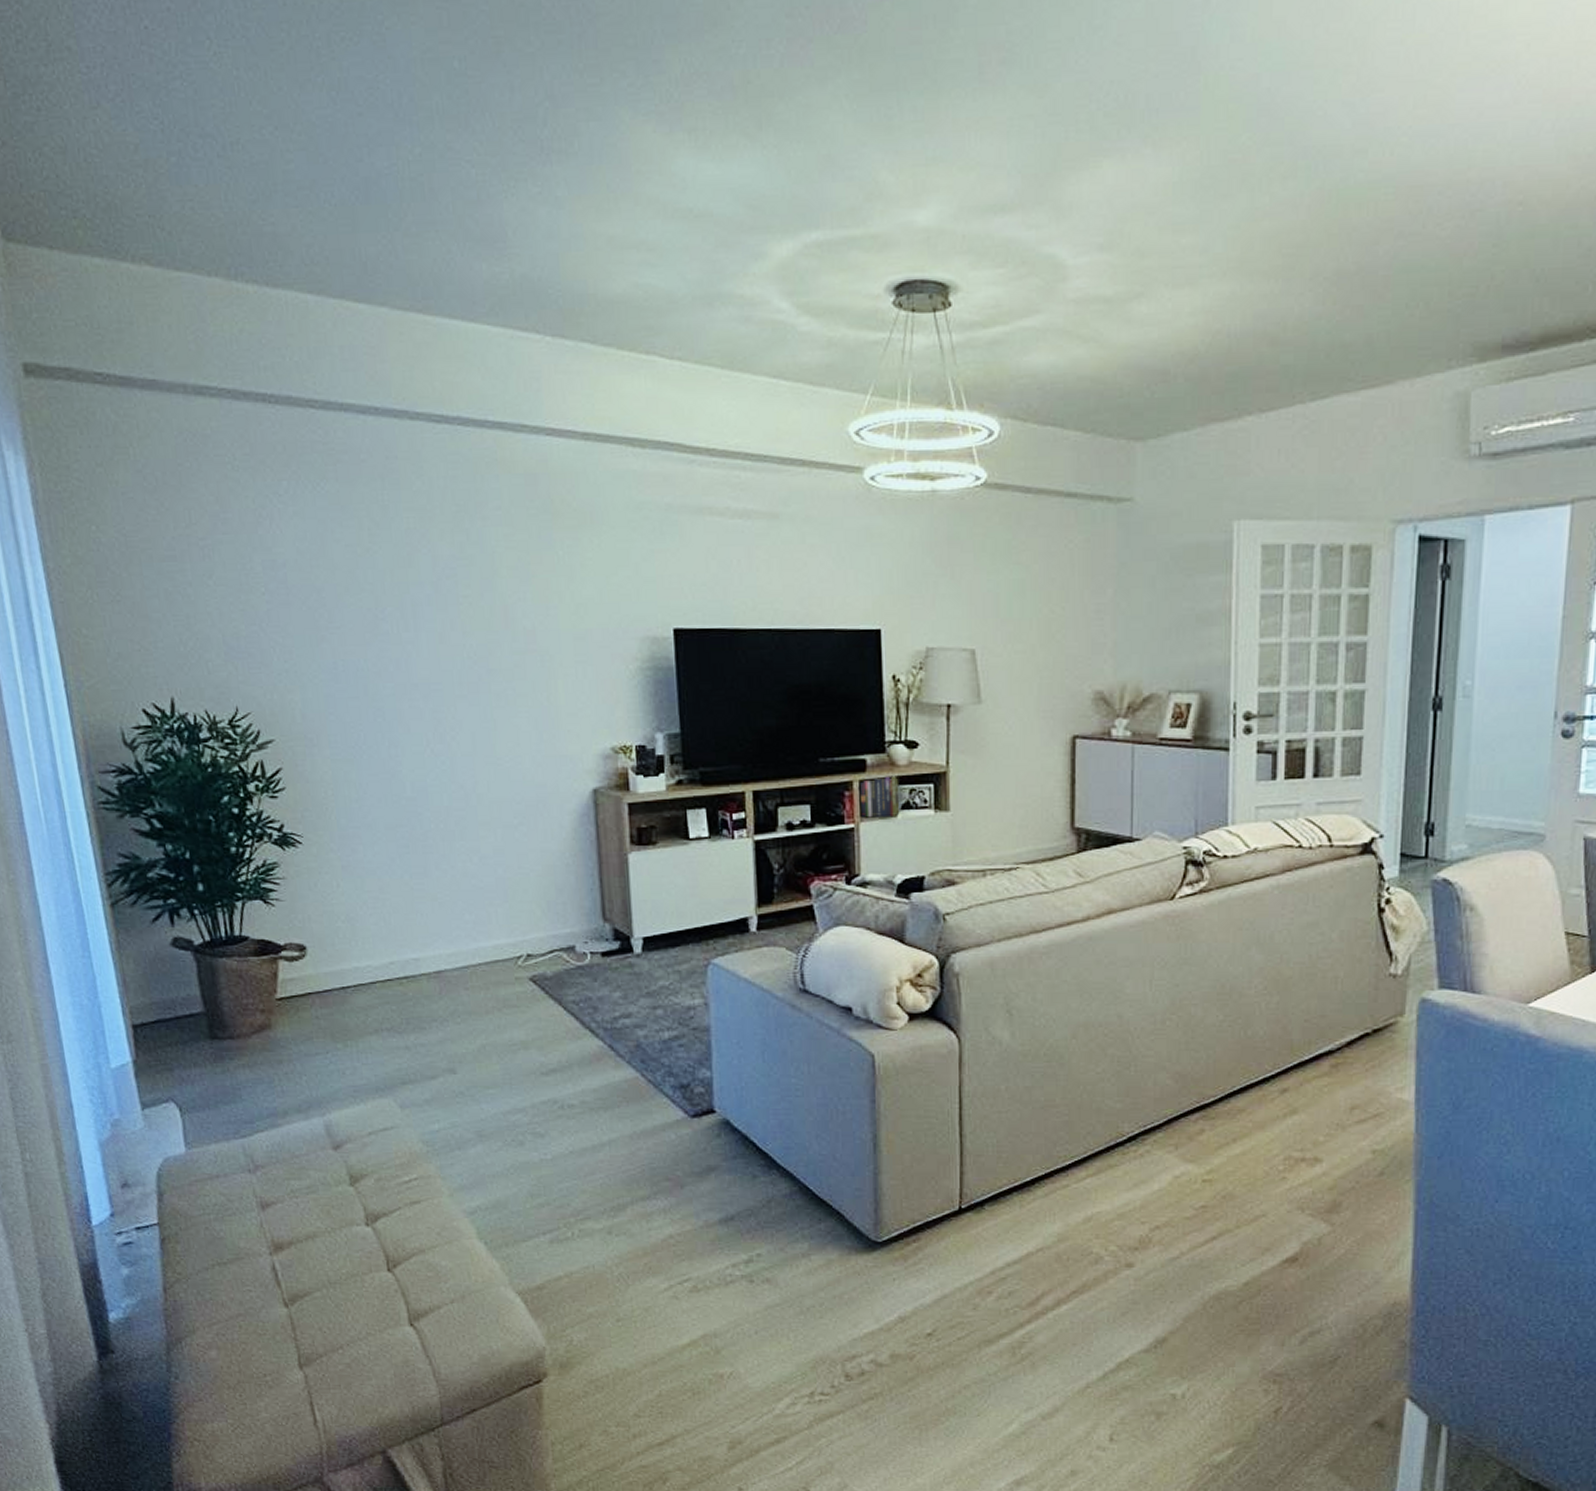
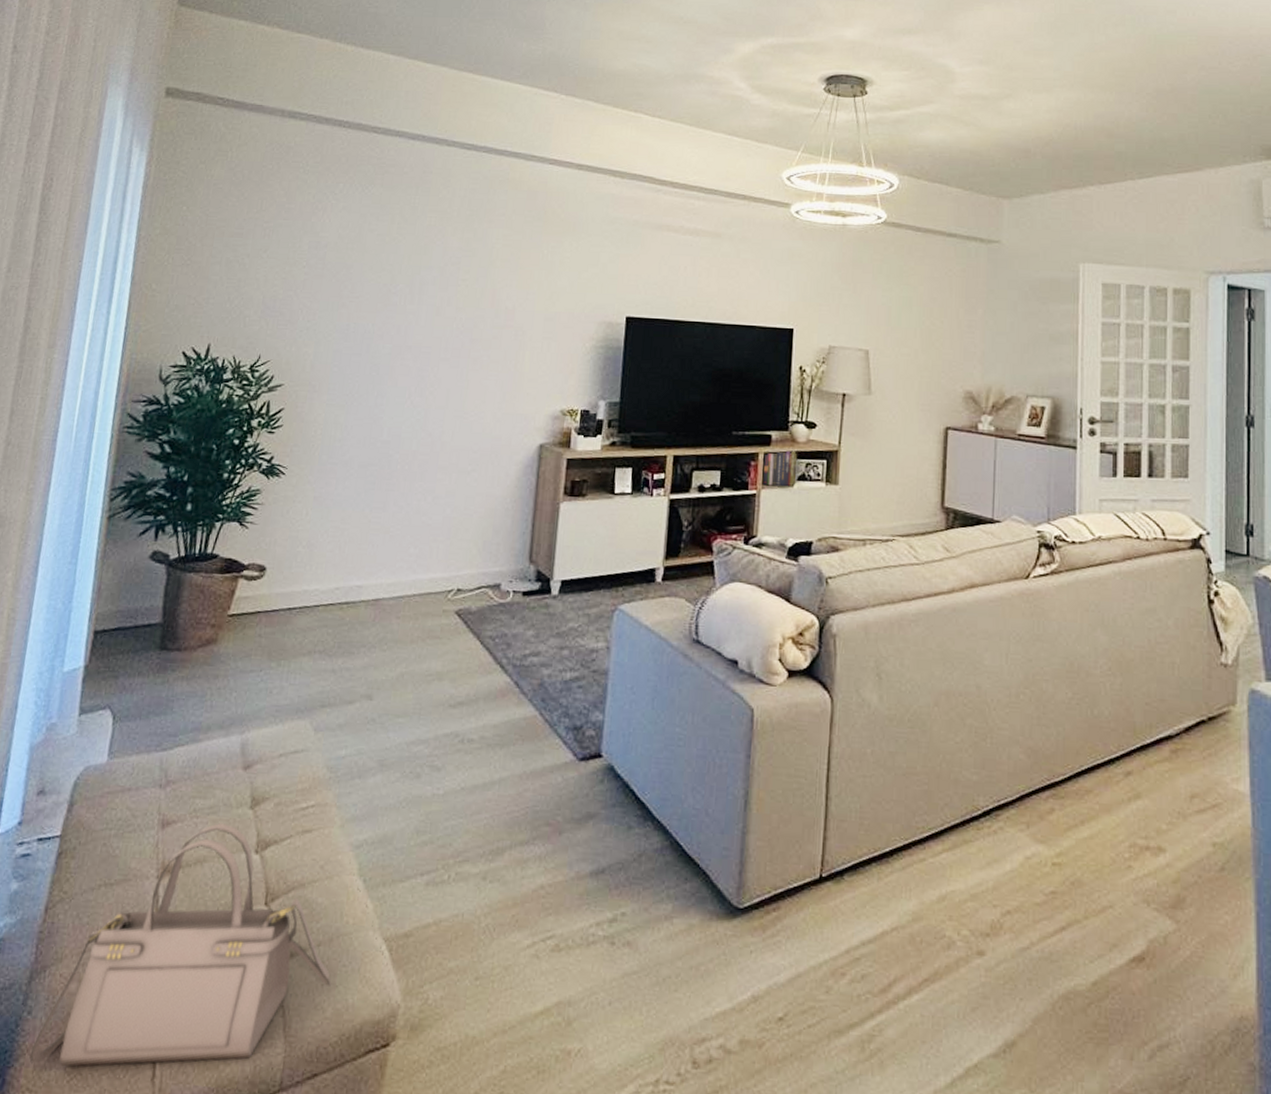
handbag: none [188,1201,472,1420] -> present [29,823,331,1067]

